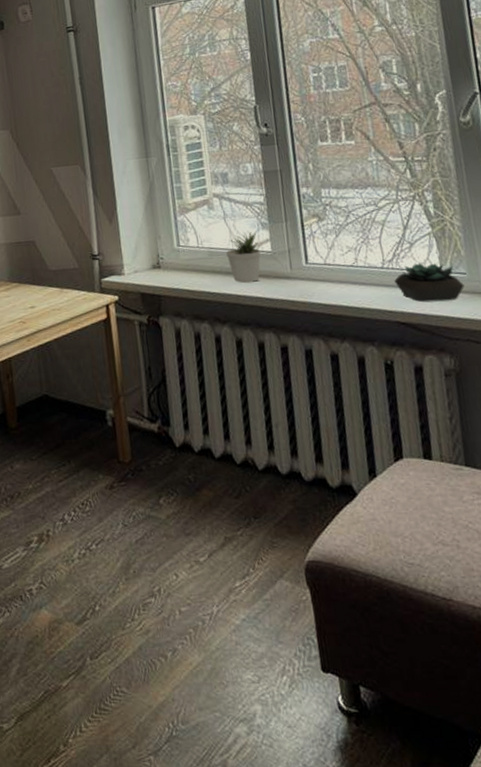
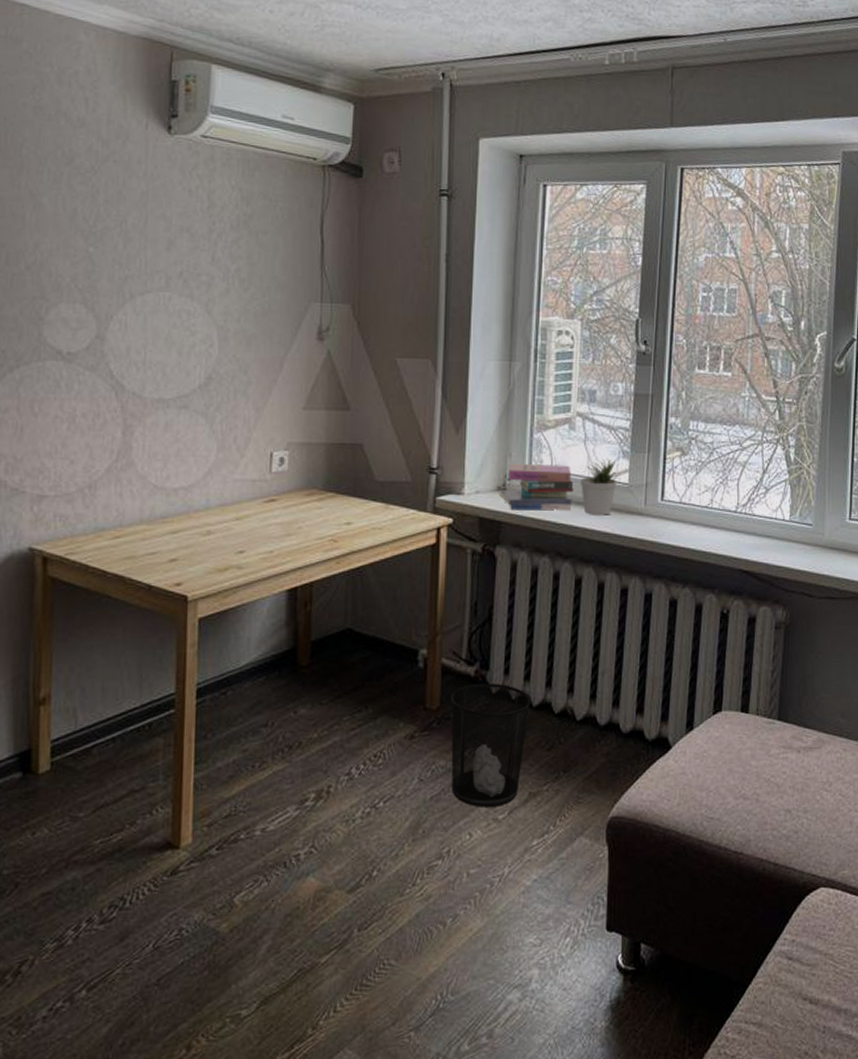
waste bin: none [140,437,214,550] -> present [451,683,532,807]
books: none [155,240,222,285] -> present [499,463,574,511]
succulent plant: present [394,263,465,303] -> none [745,510,809,552]

